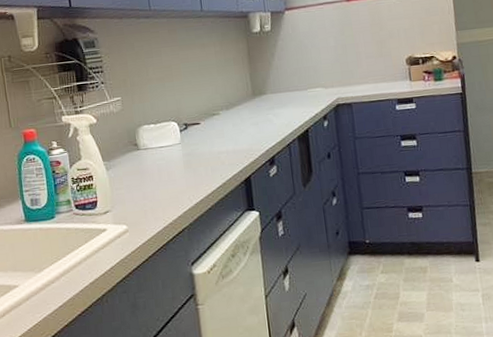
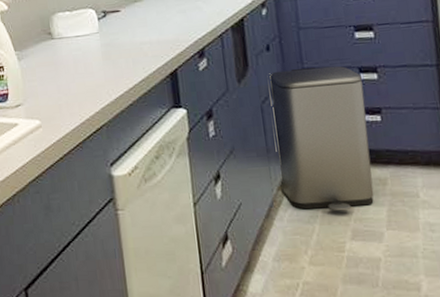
pedal bin: none [329,170,417,297] -> present [268,65,374,211]

